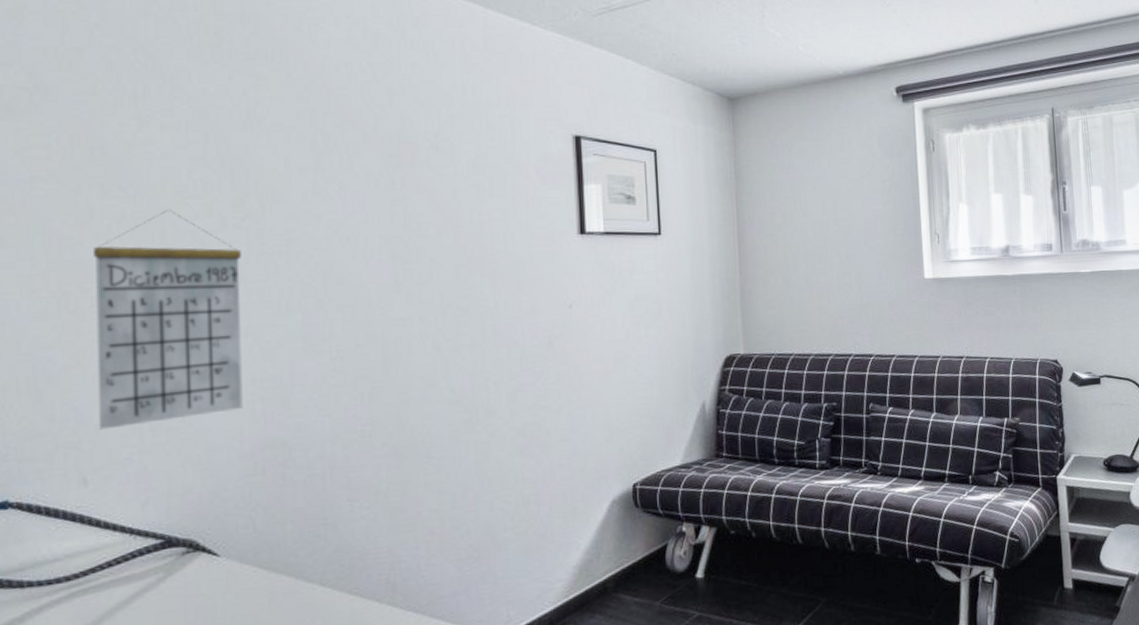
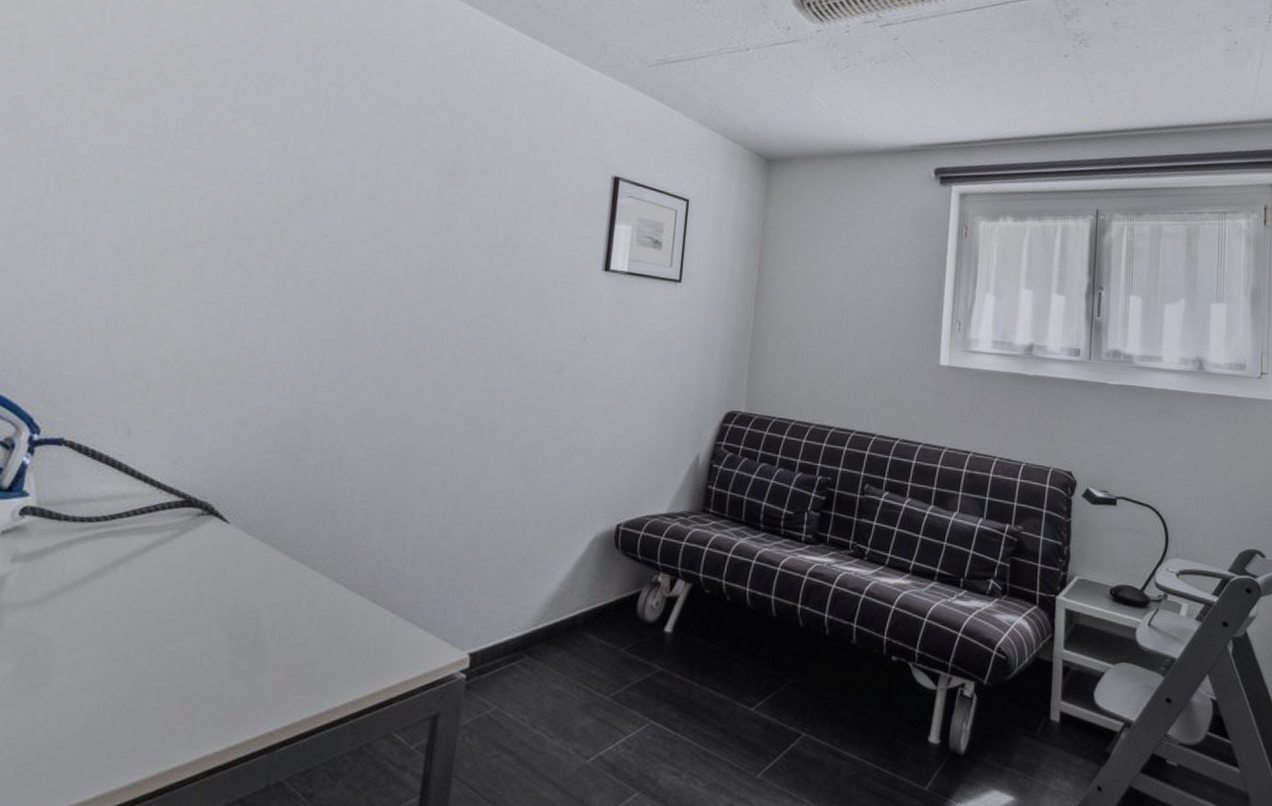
calendar: present [94,209,243,430] -> none [149,196,299,389]

